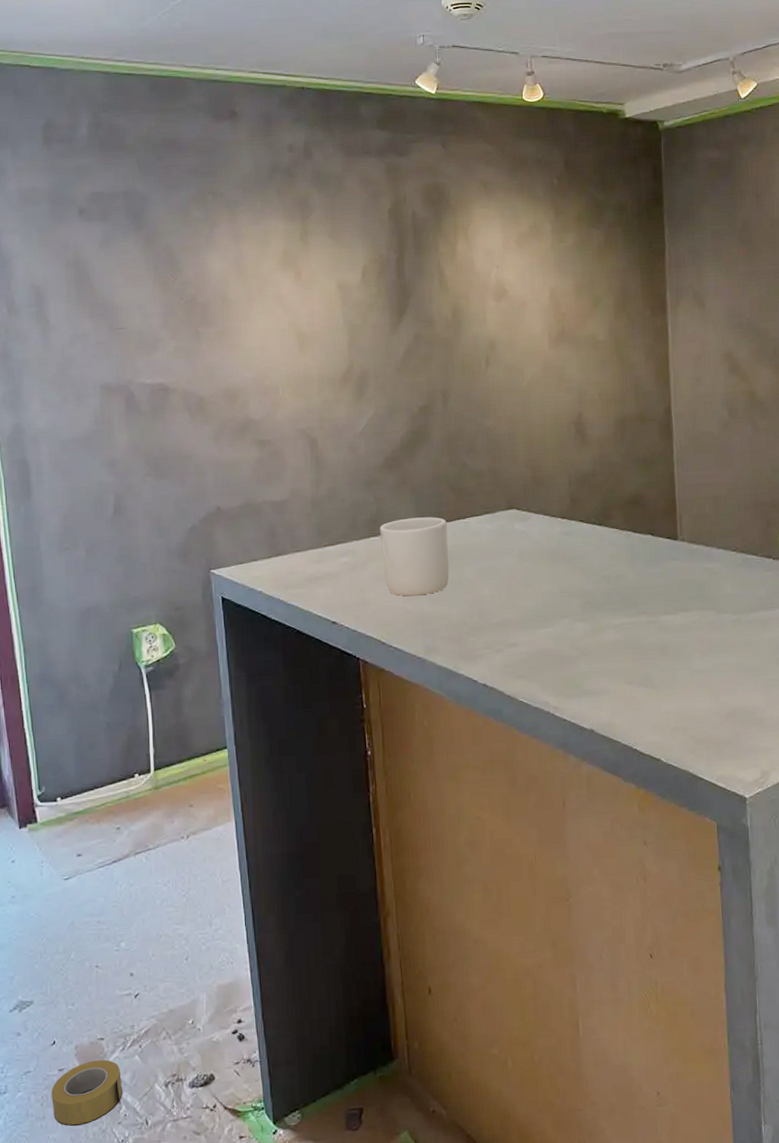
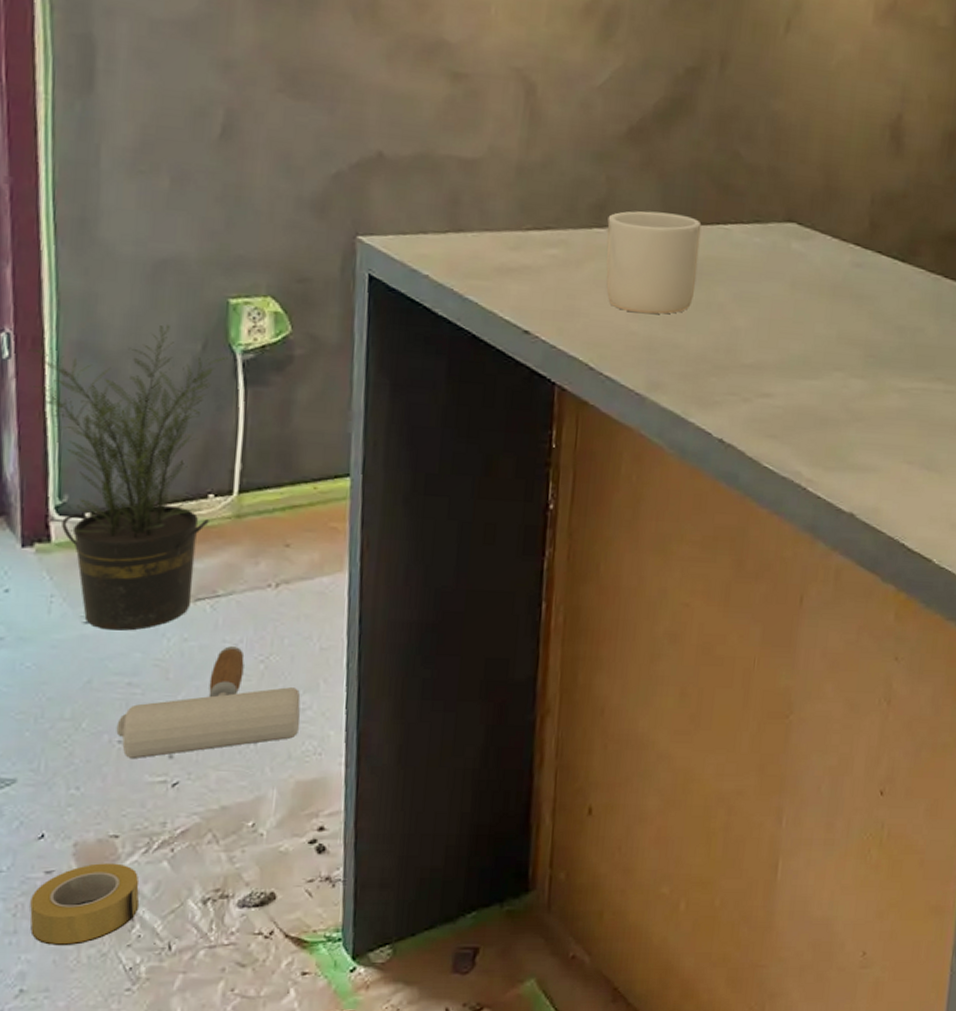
potted plant: none [10,654,139,883] -> present [28,325,228,631]
paint roller: none [93,886,216,978] -> present [116,646,301,758]

